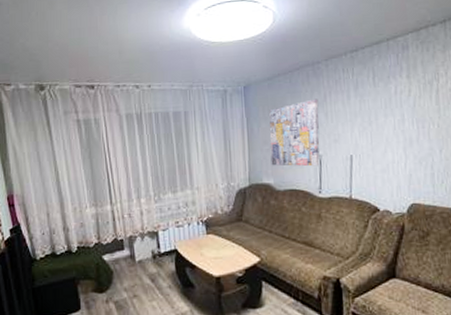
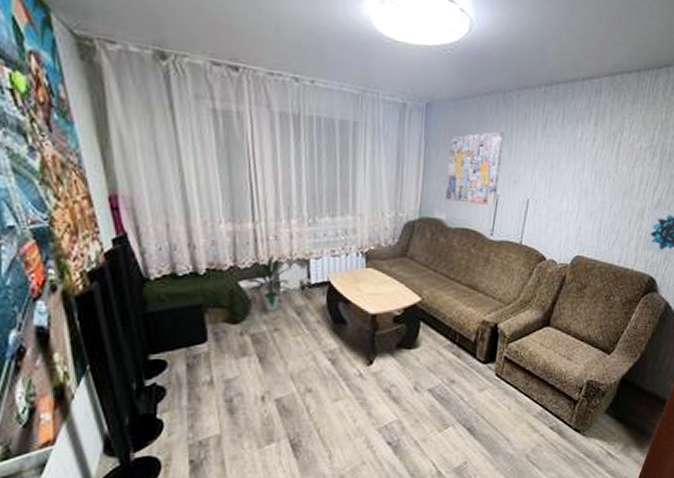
indoor plant: none [108,230,145,280] -> present [246,254,292,312]

